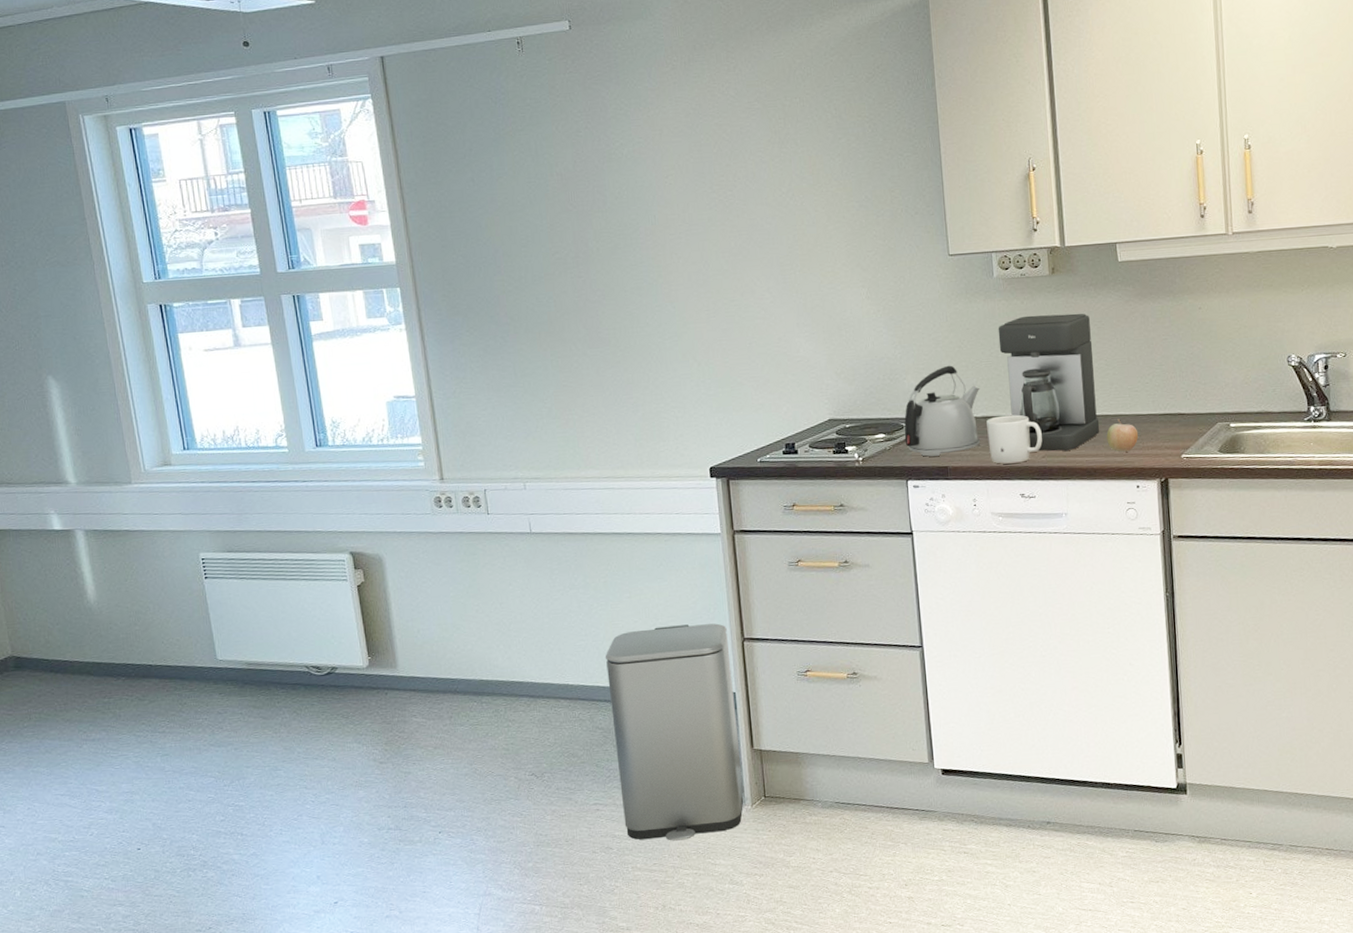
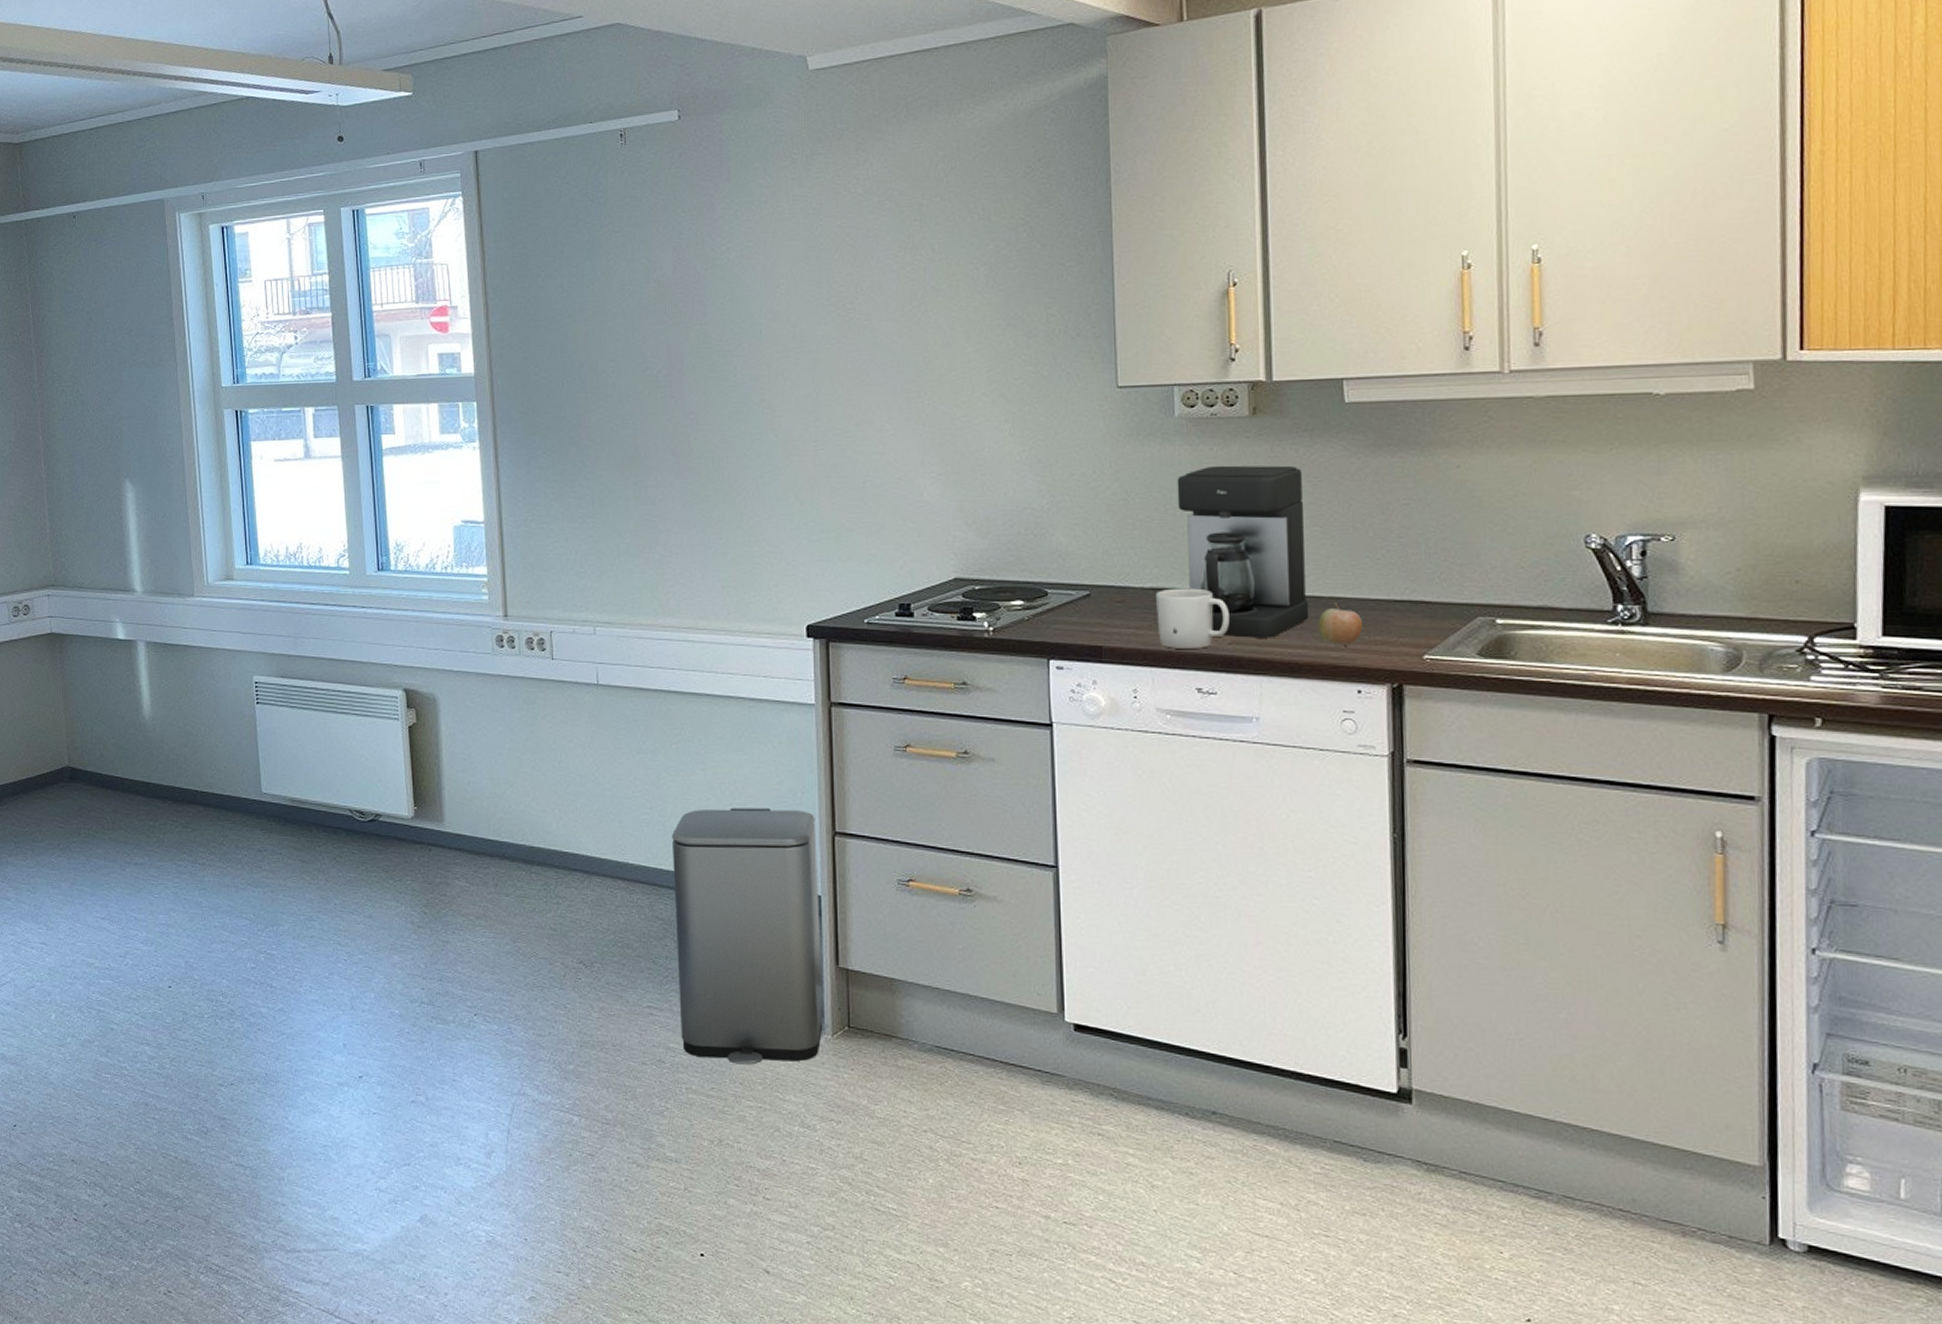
kettle: present [904,365,981,457] -> none [1048,521,1150,634]

